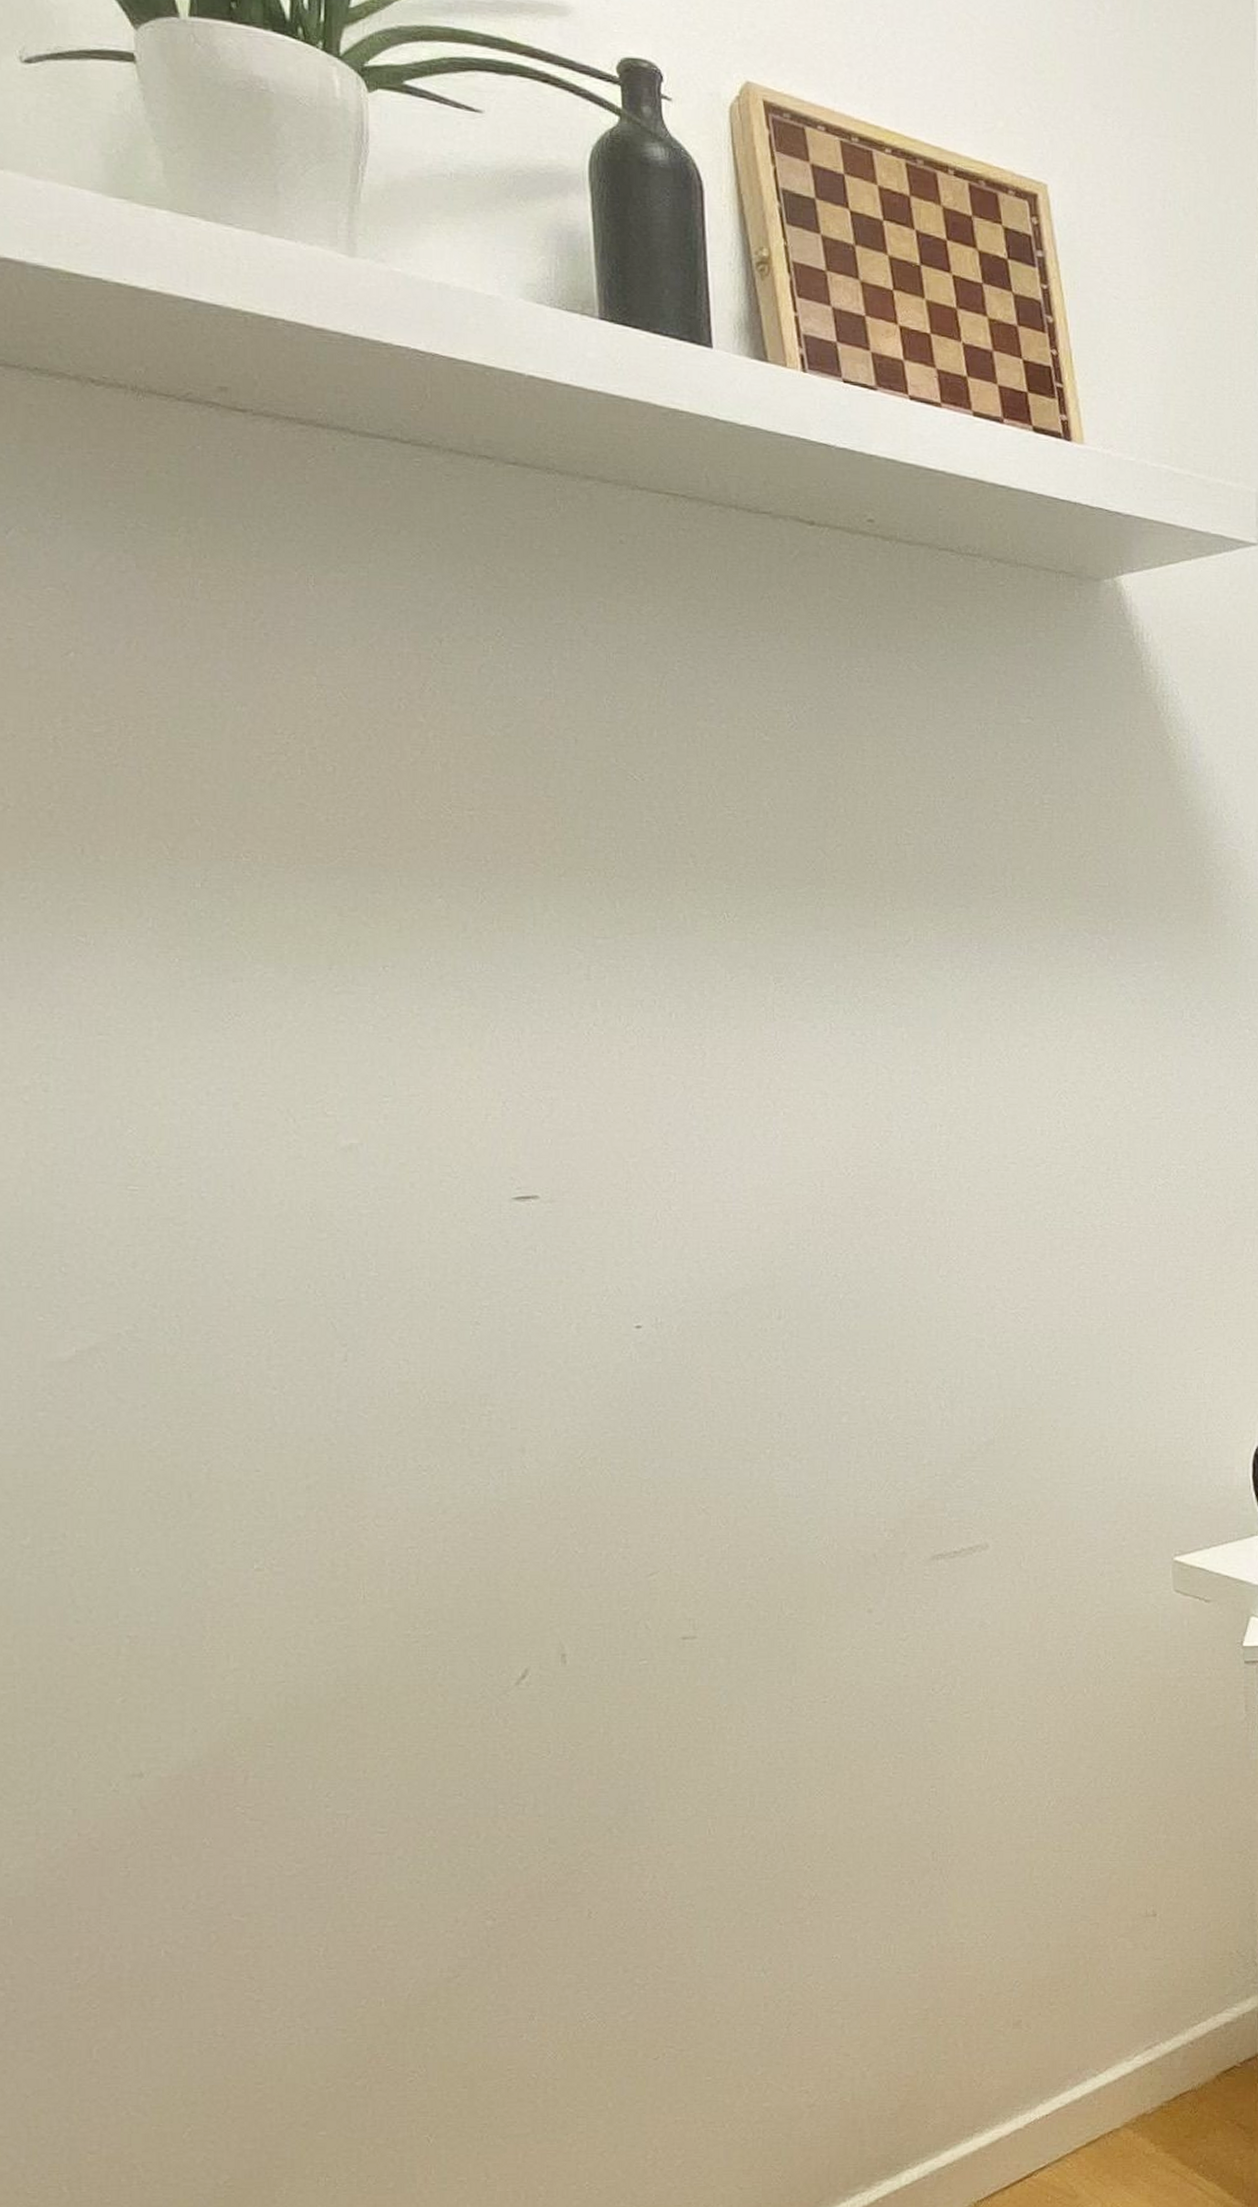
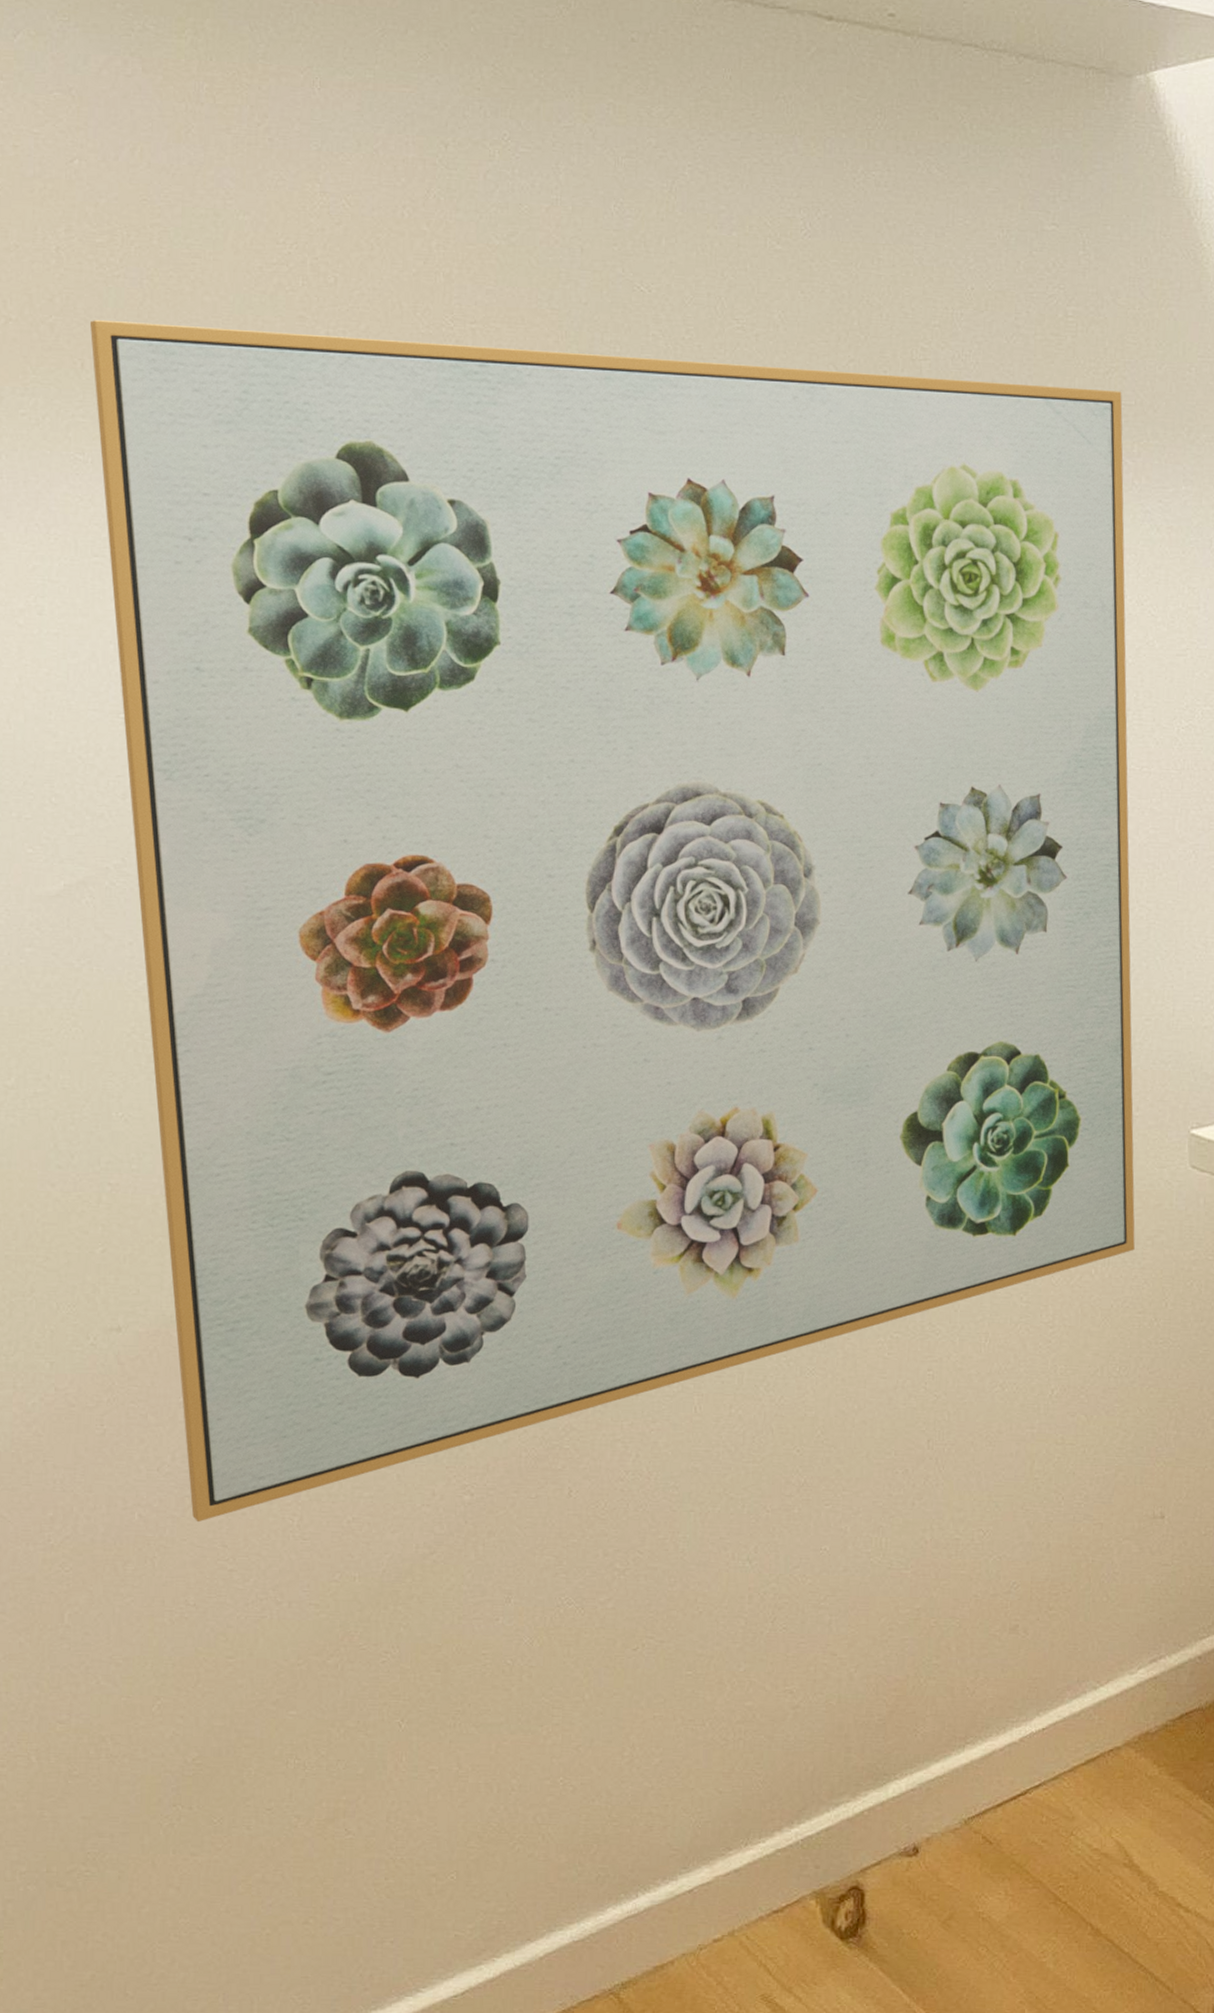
wall art: none [88,807,1124,1957] -> present [89,320,1135,1523]

